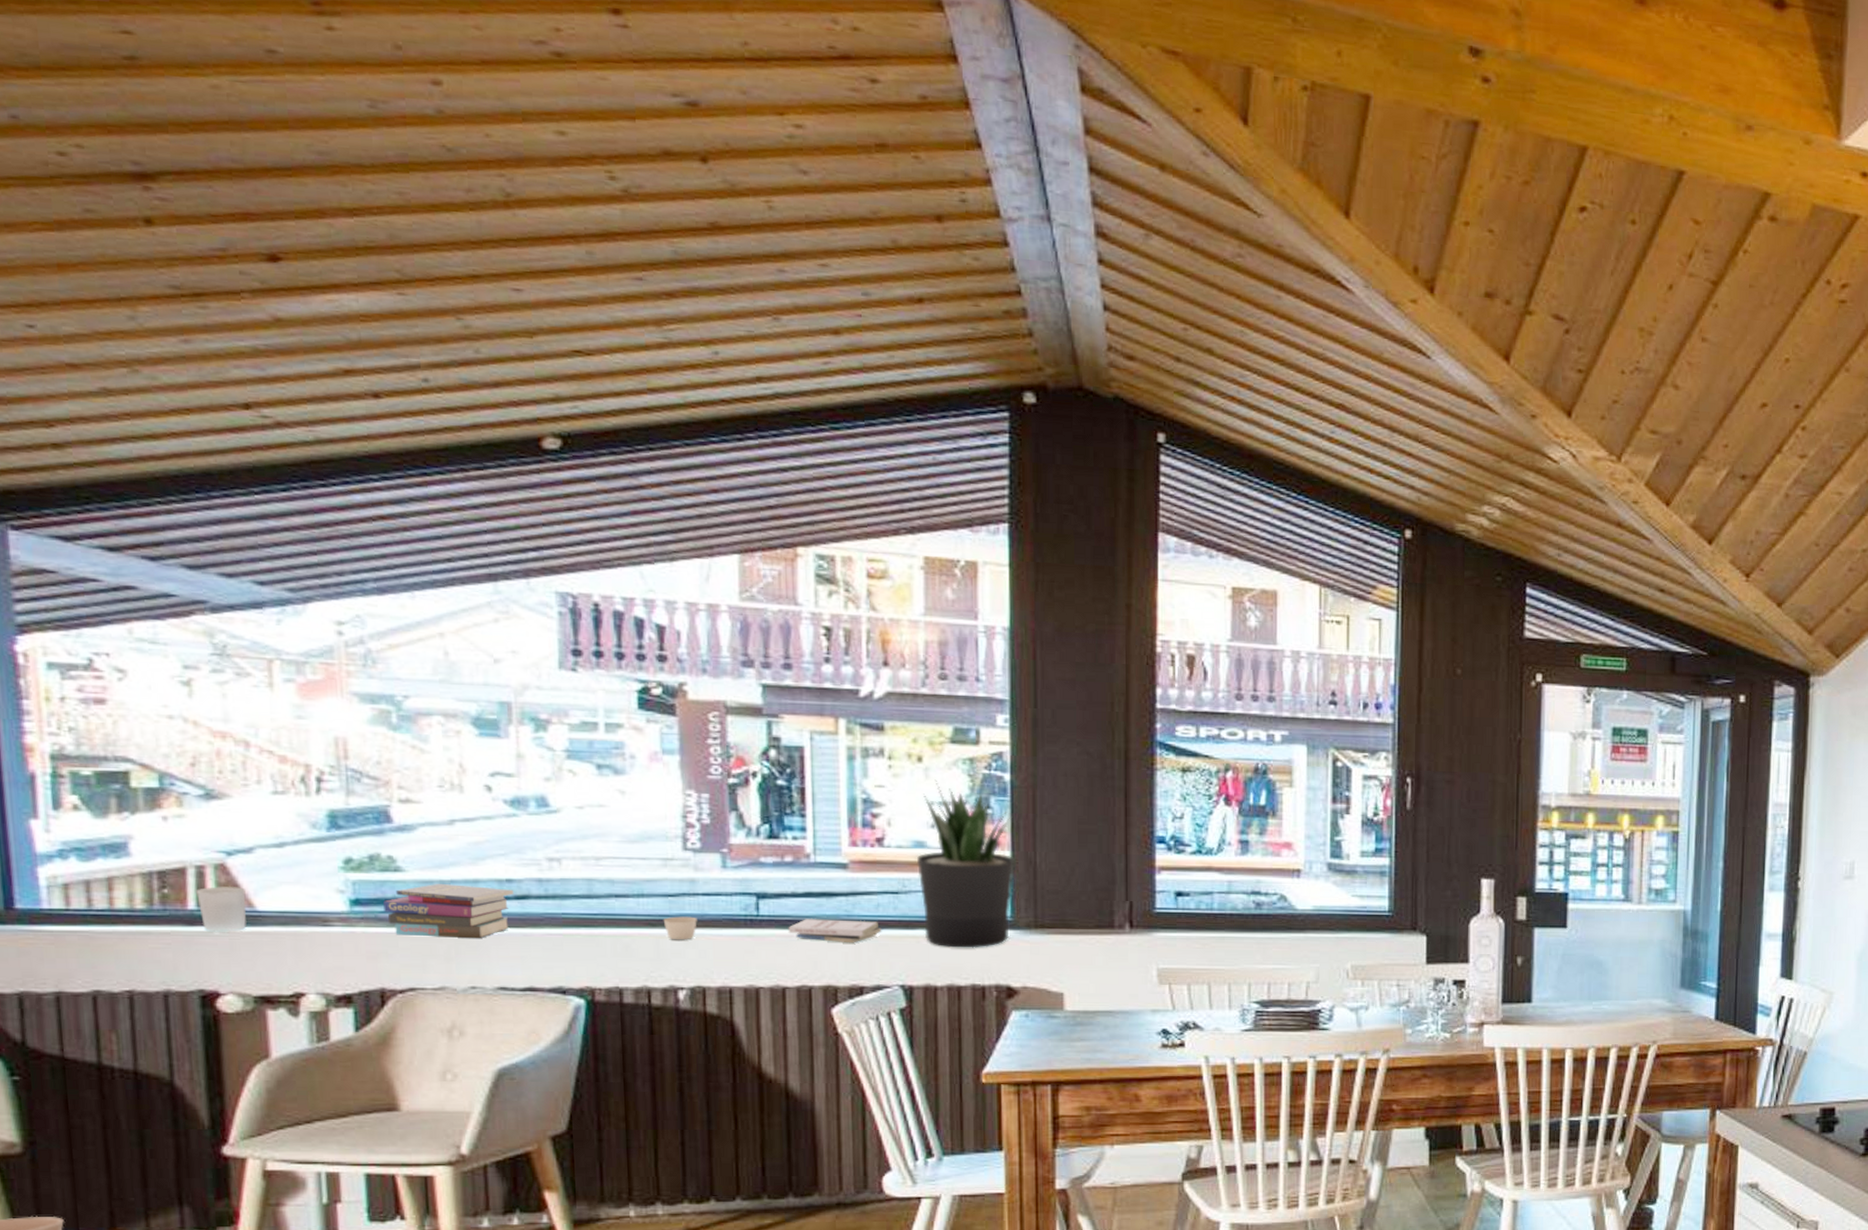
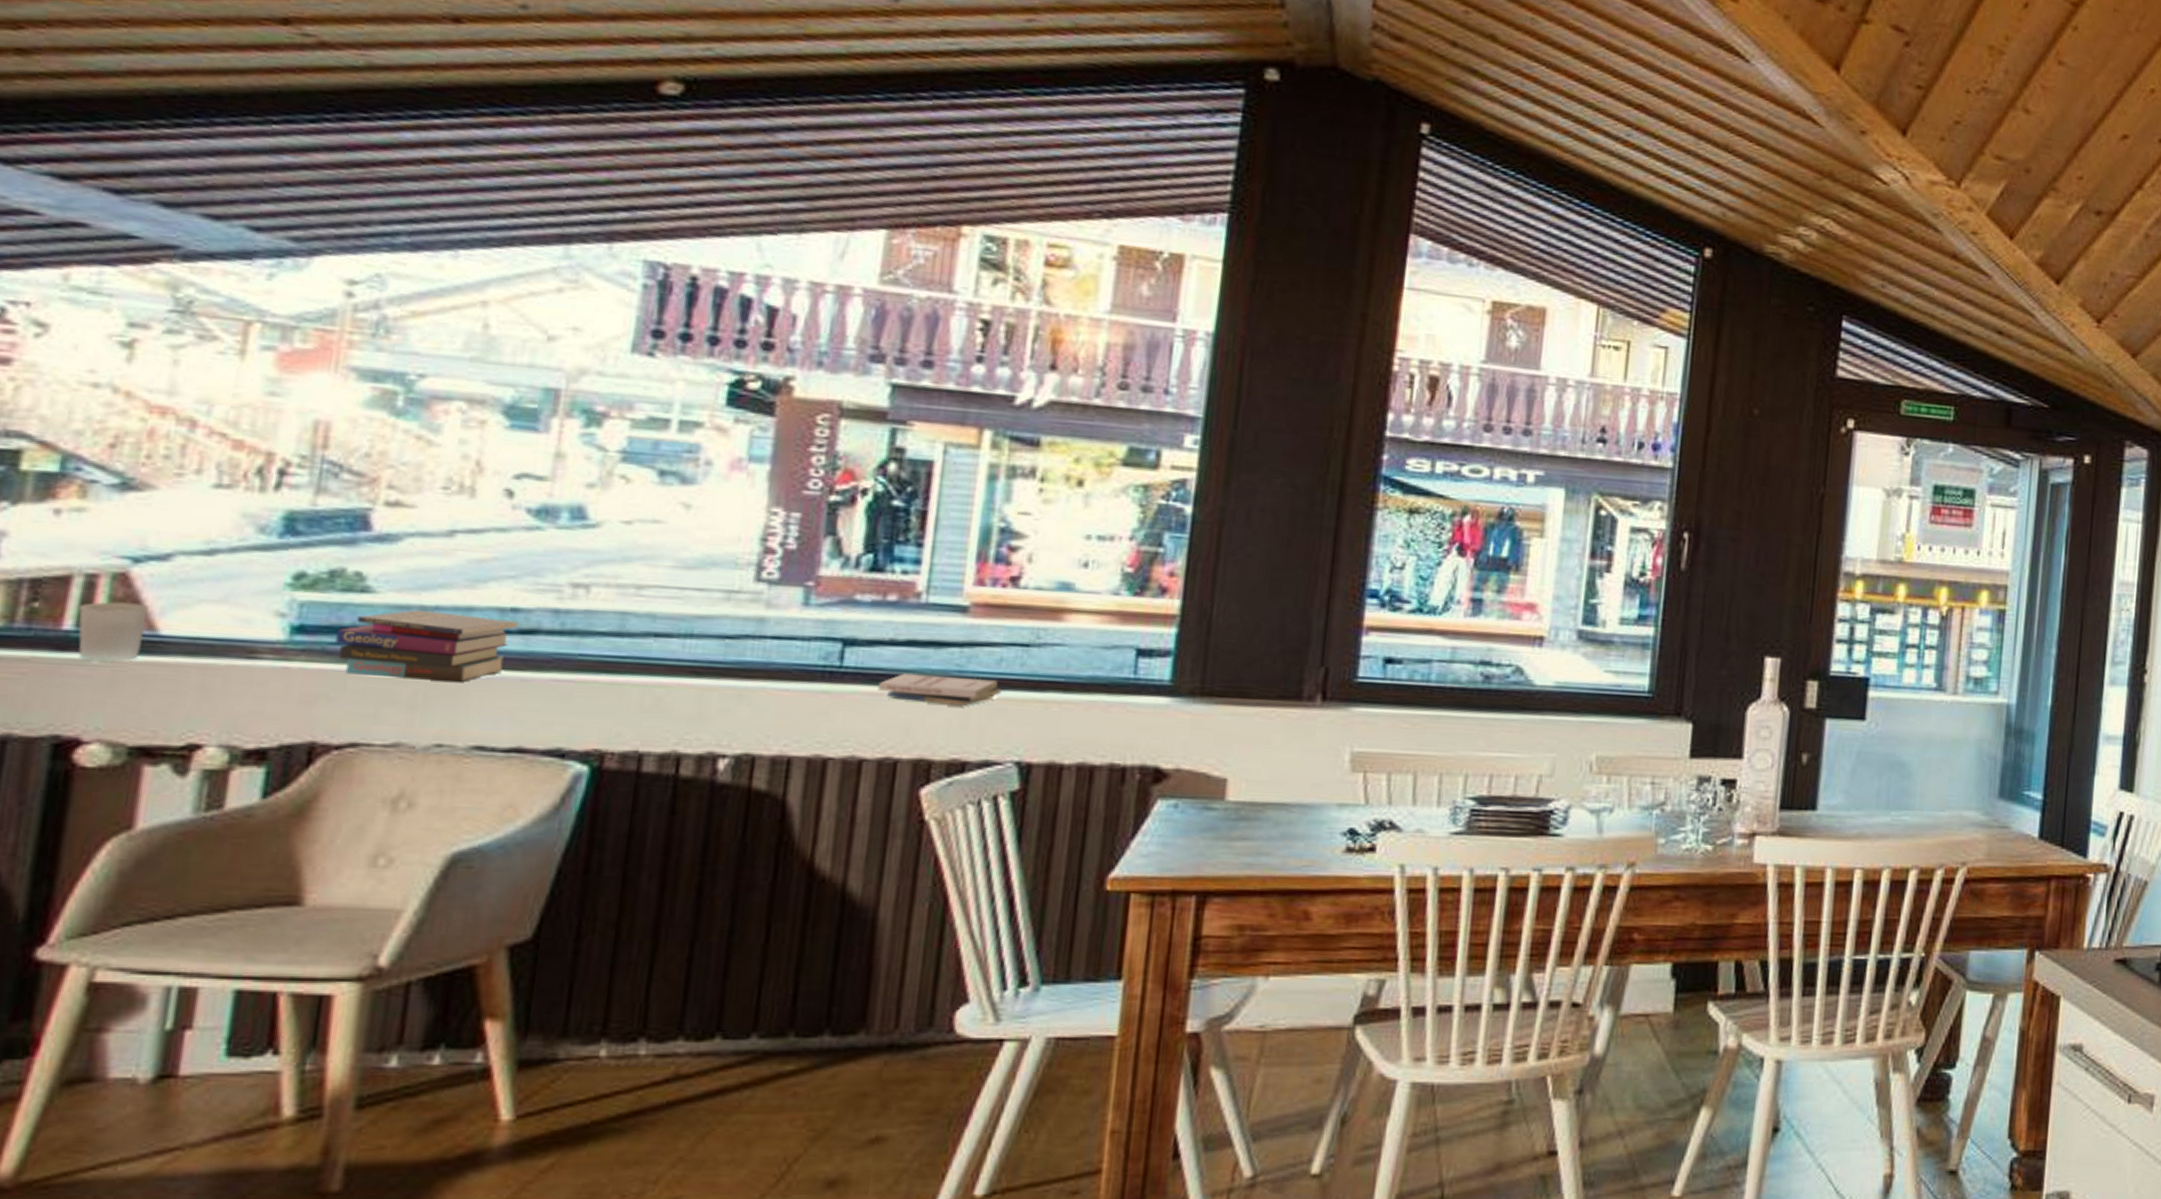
candle: present [663,916,697,940] -> none [713,663,759,695]
planter: present [916,779,1016,948] -> none [1056,508,1188,718]

